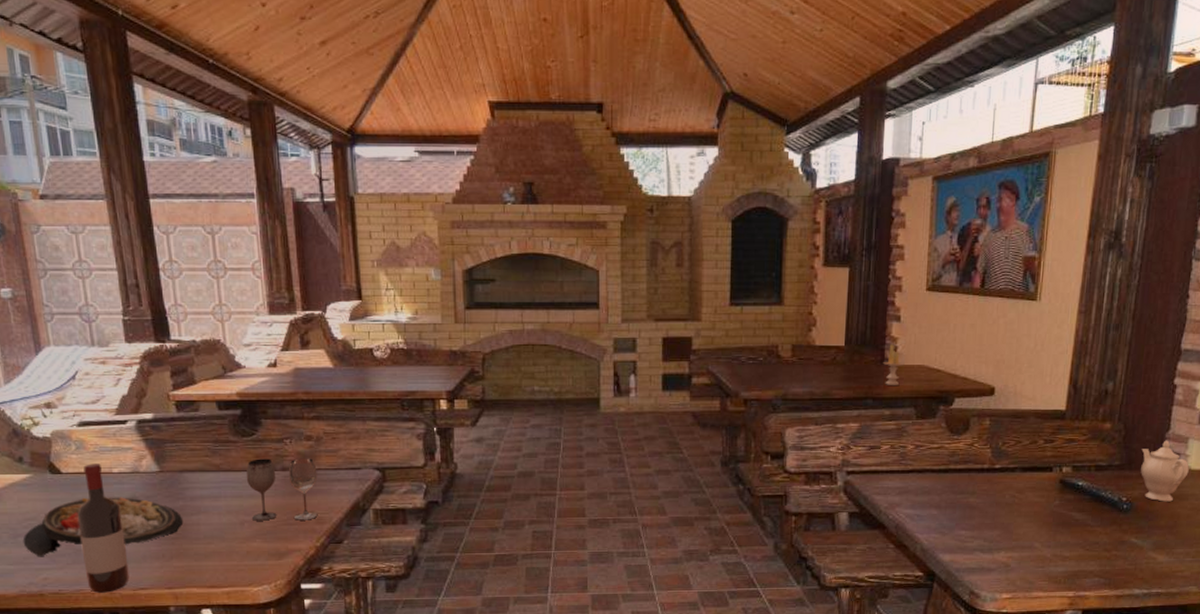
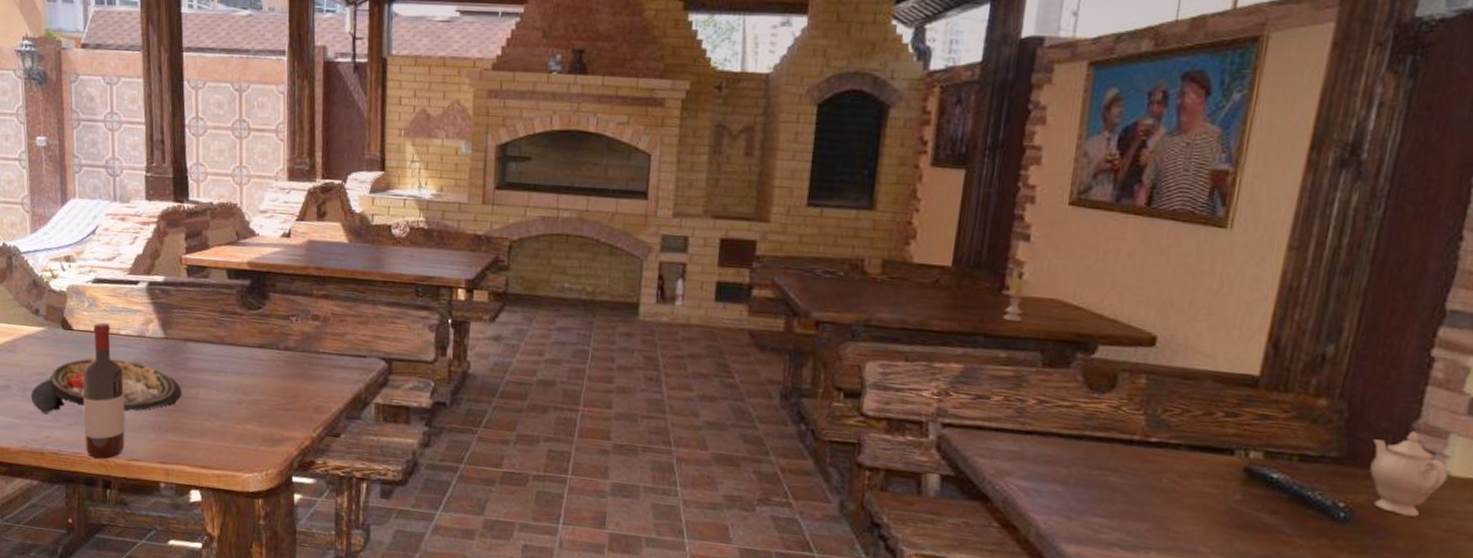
wineglass: present [246,458,318,521] -> none [248,334,321,408]

